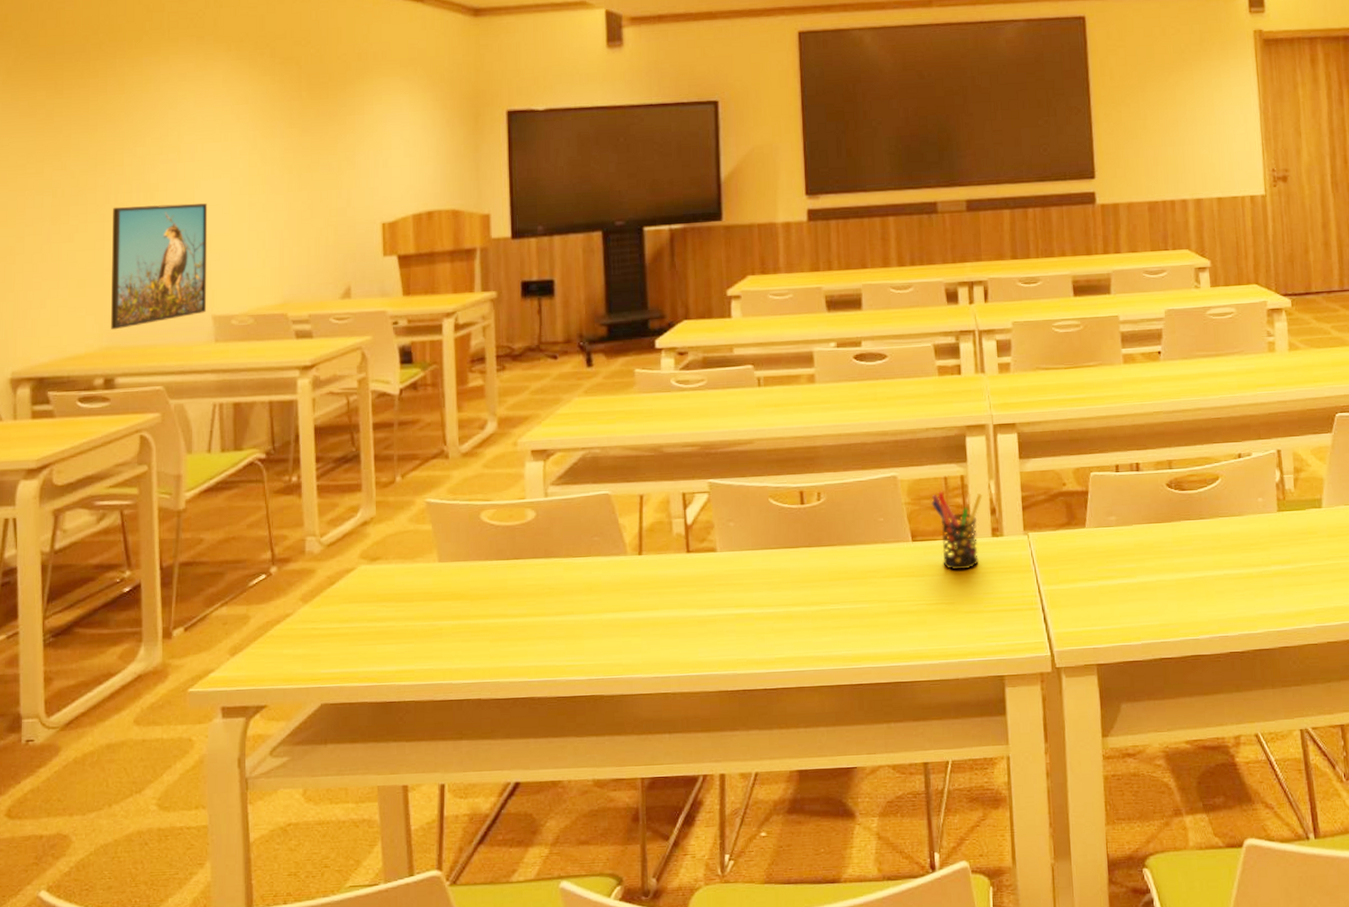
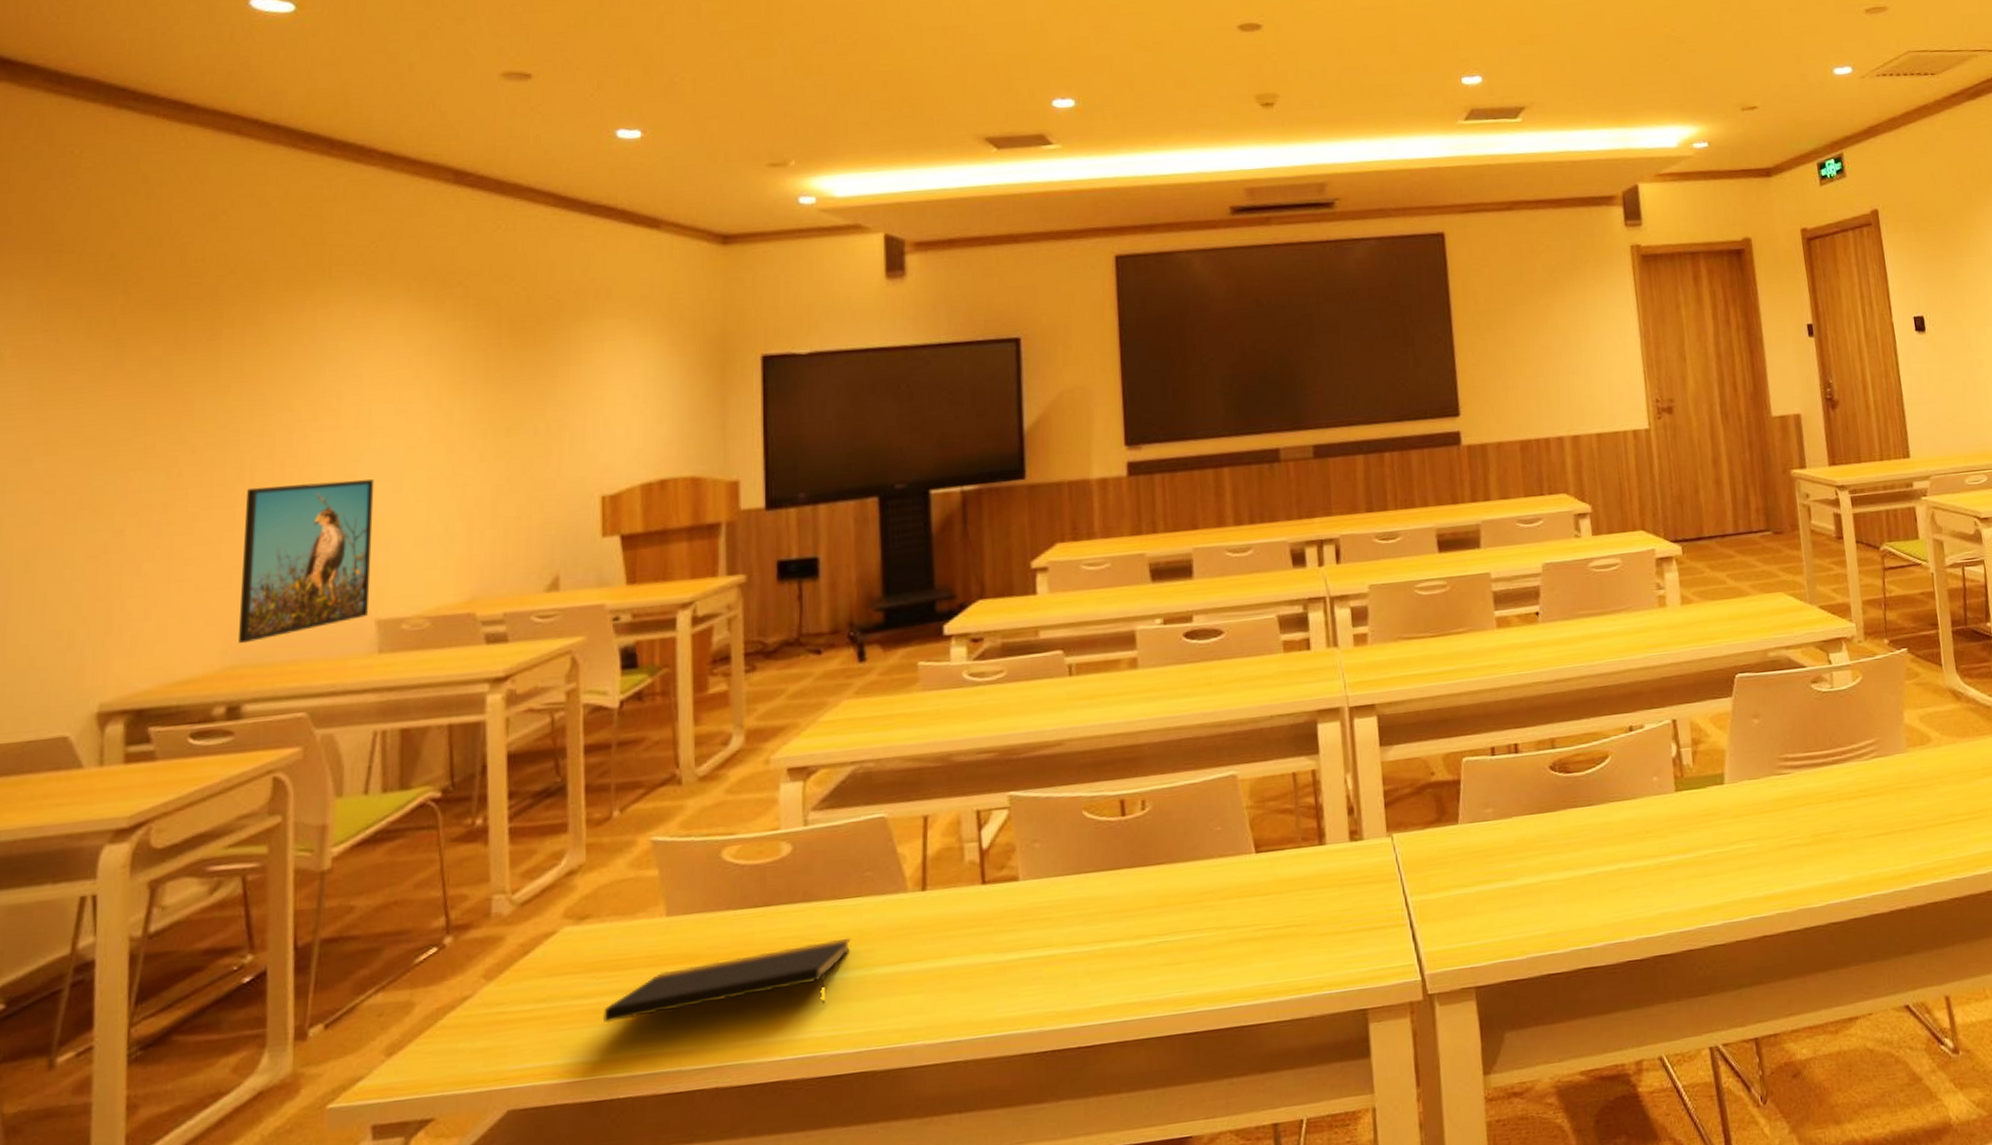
notepad: none [392,588,583,643] -> present [603,937,851,1024]
pen holder: present [931,491,983,571] -> none [1278,790,1339,885]

